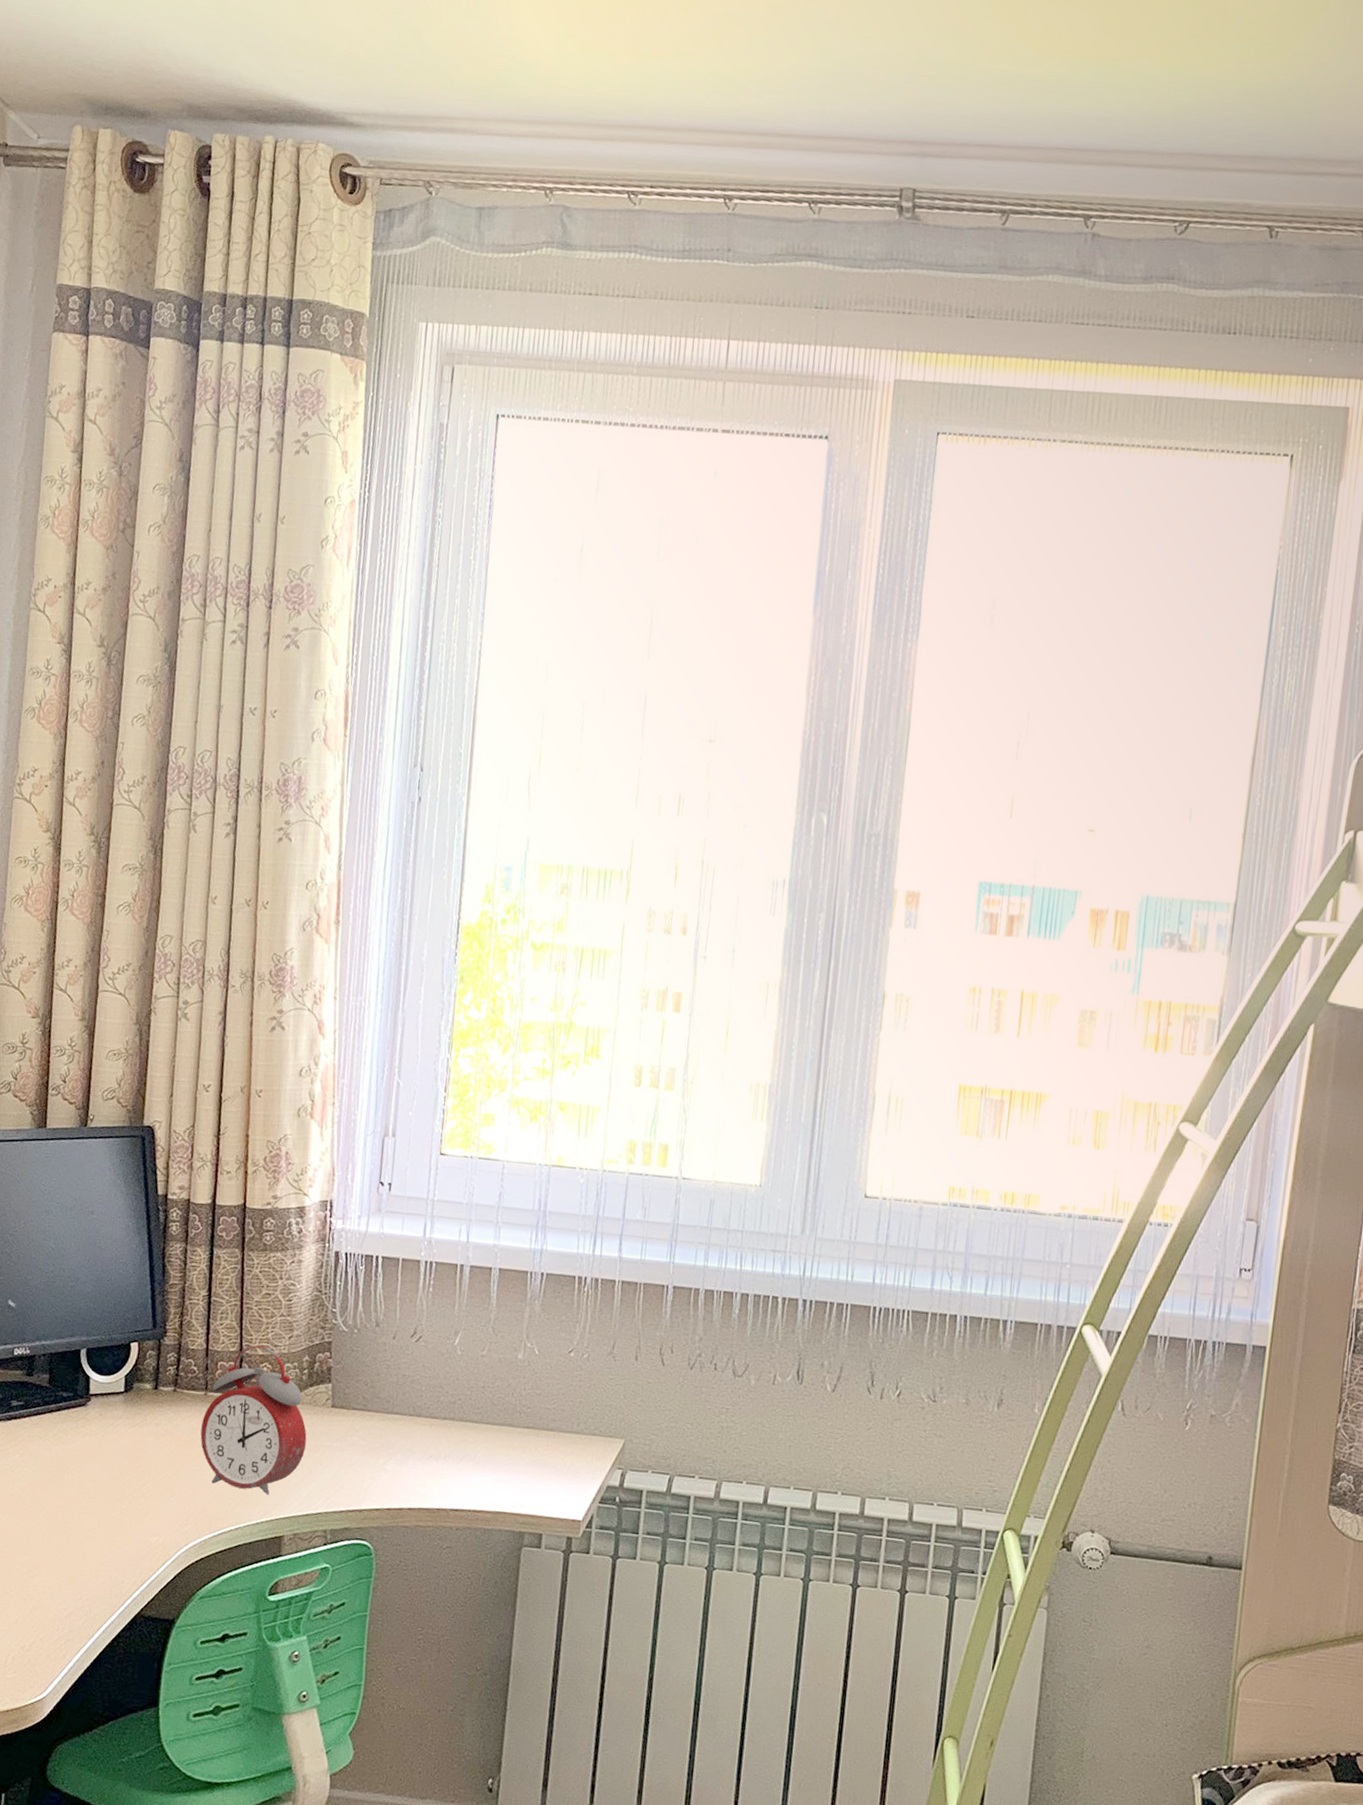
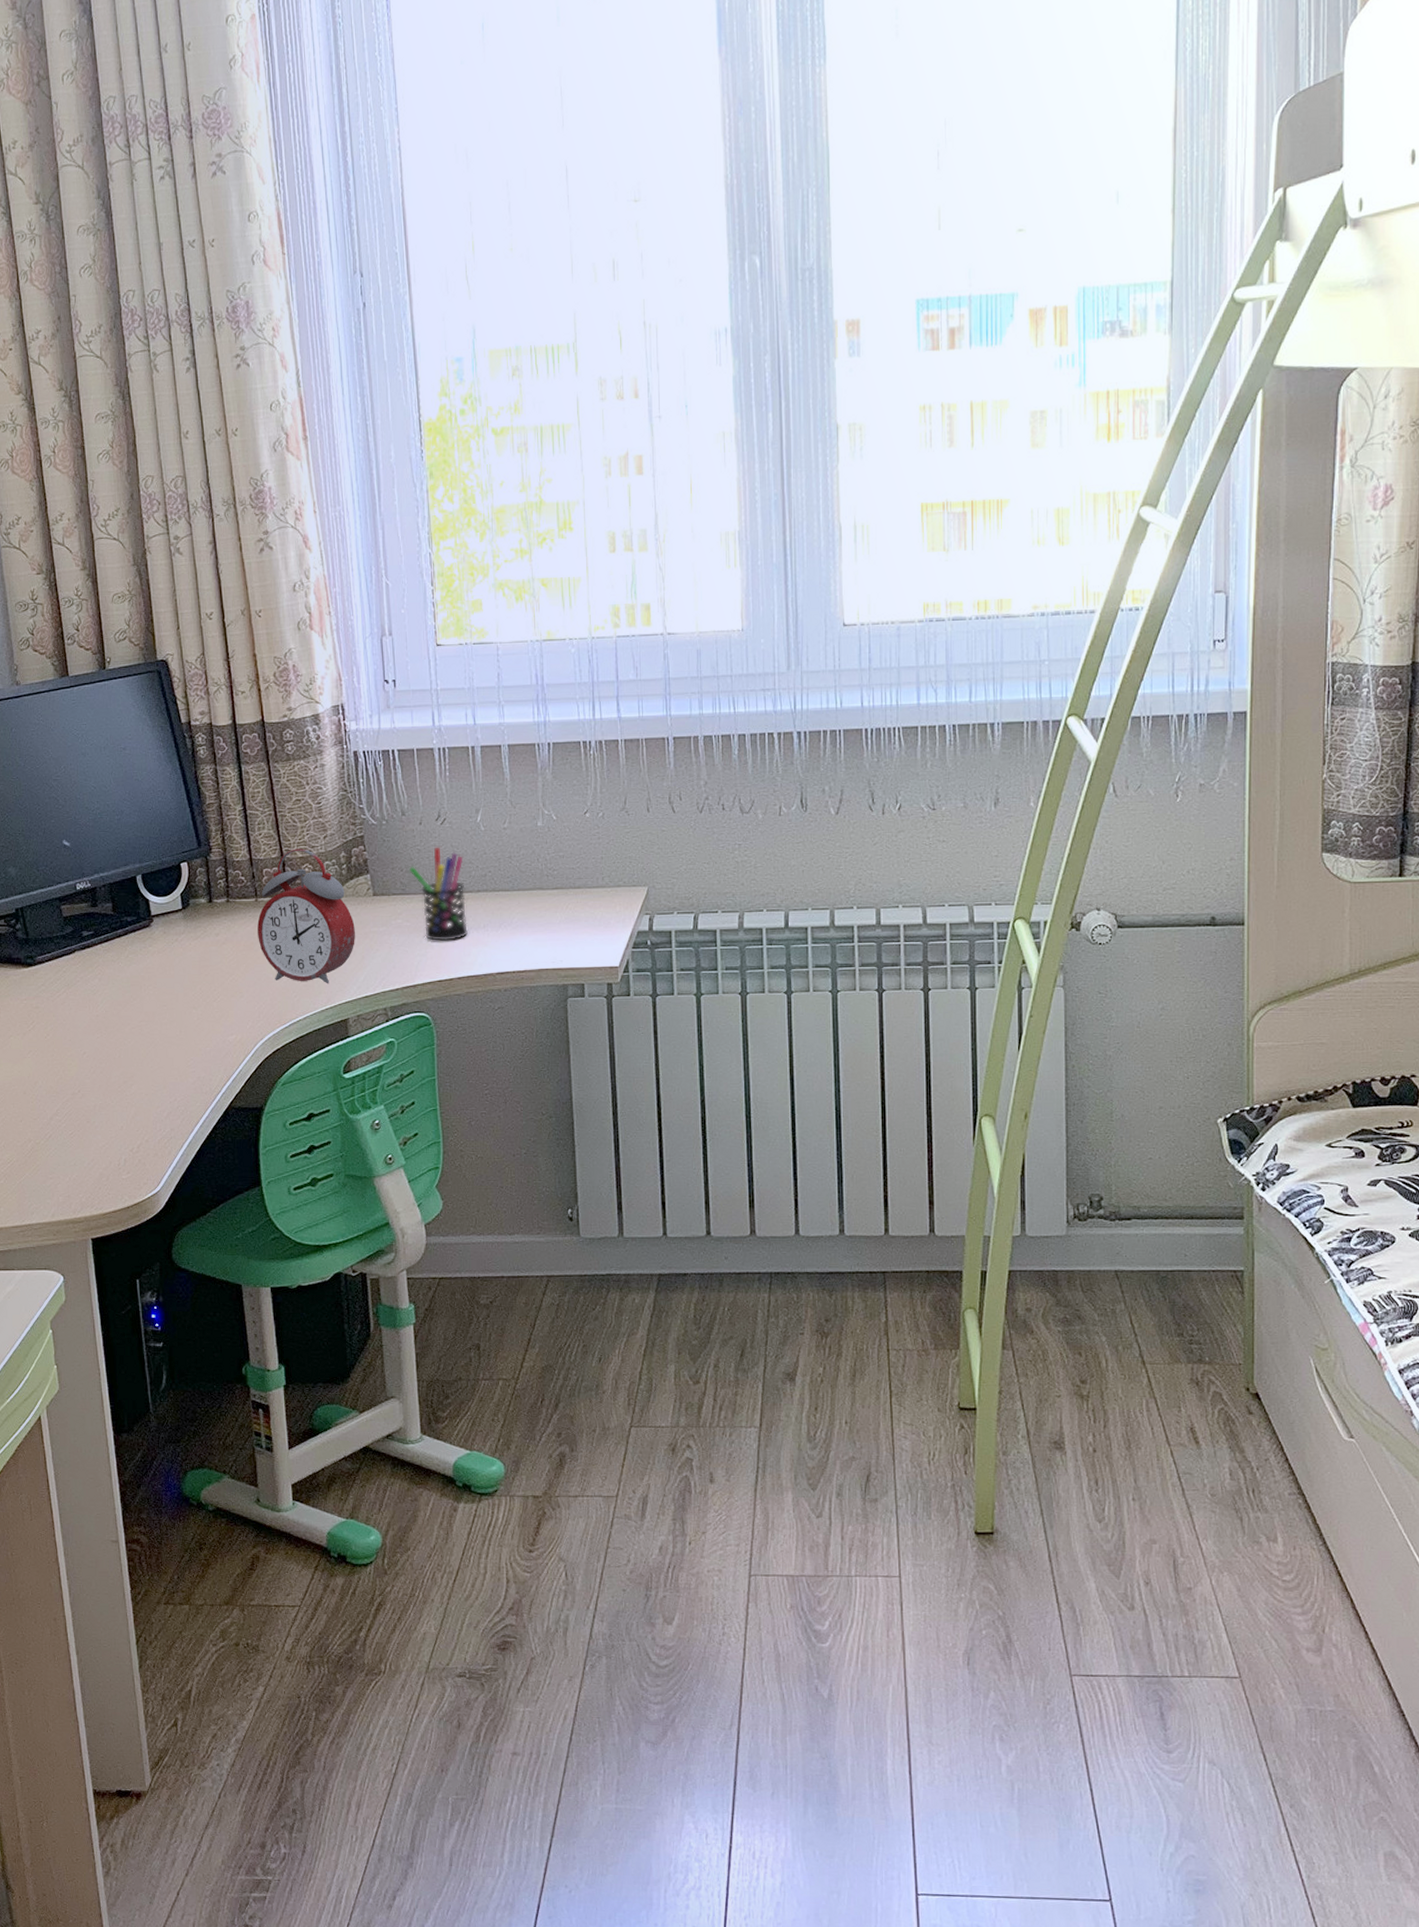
pen holder: none [373,1365,434,1468] -> present [408,847,469,941]

